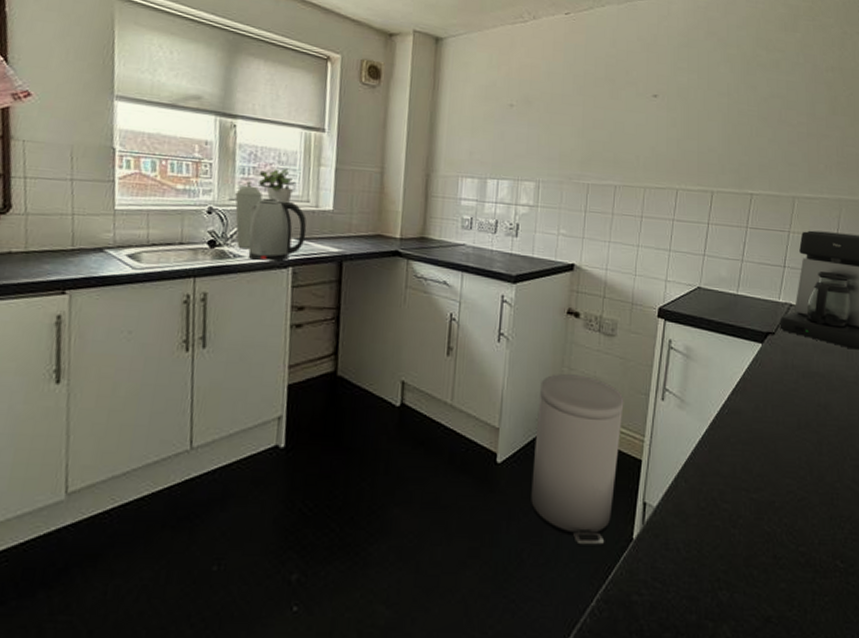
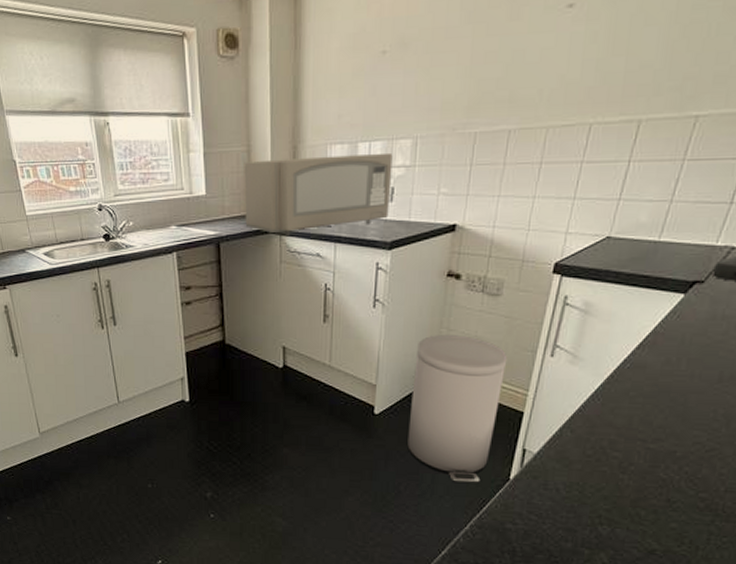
canister: present [235,181,263,250] -> none [118,176,142,240]
kettle: present [248,198,307,262] -> none [132,190,185,248]
potted plant: present [257,168,295,203] -> none [135,159,169,192]
microwave: none [372,182,518,260] -> present [244,152,393,235]

